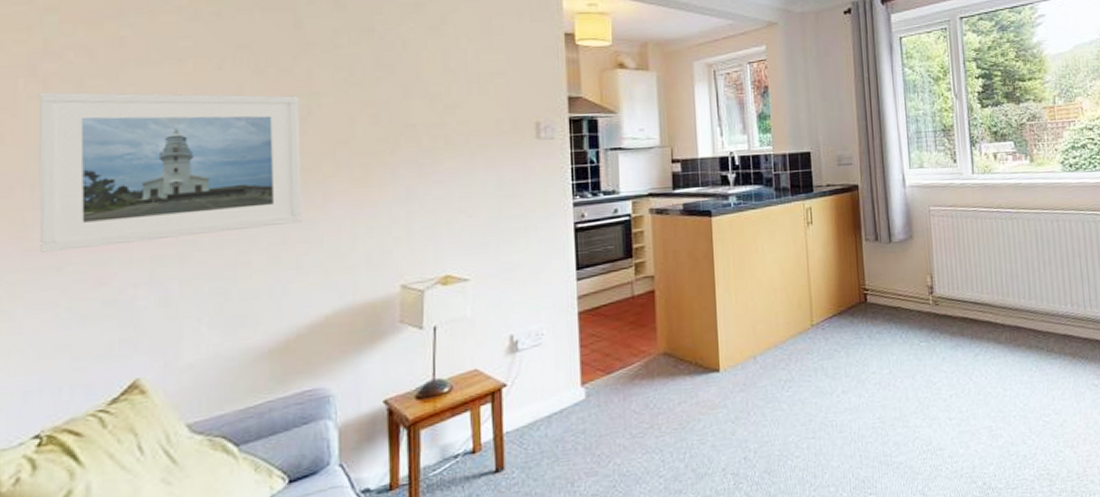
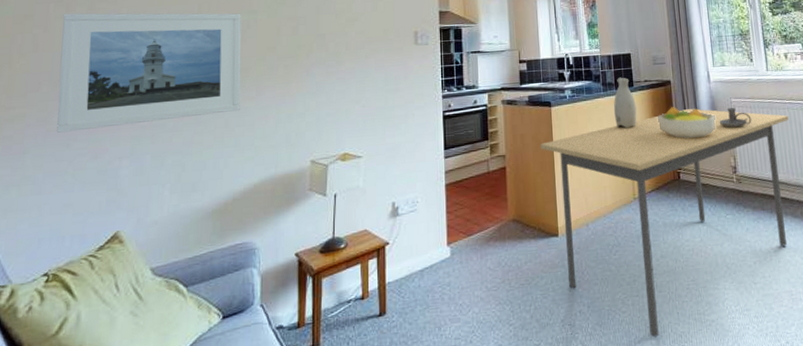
dining table: none [698,218,996,484] -> present [540,108,789,338]
vase: none [788,180,817,242] -> present [613,77,637,128]
fruit bowl: none [841,216,911,255] -> present [657,107,716,139]
candle holder: none [914,217,953,241] -> present [719,108,752,128]

